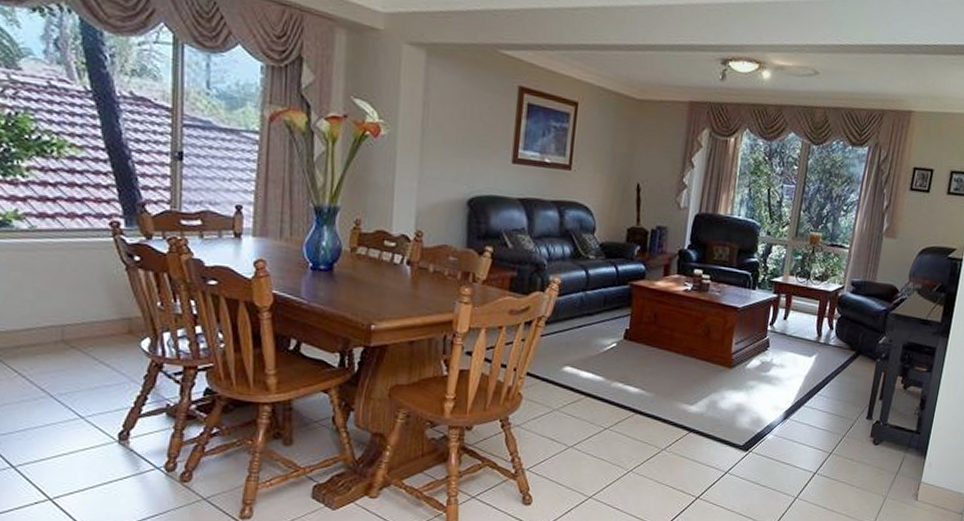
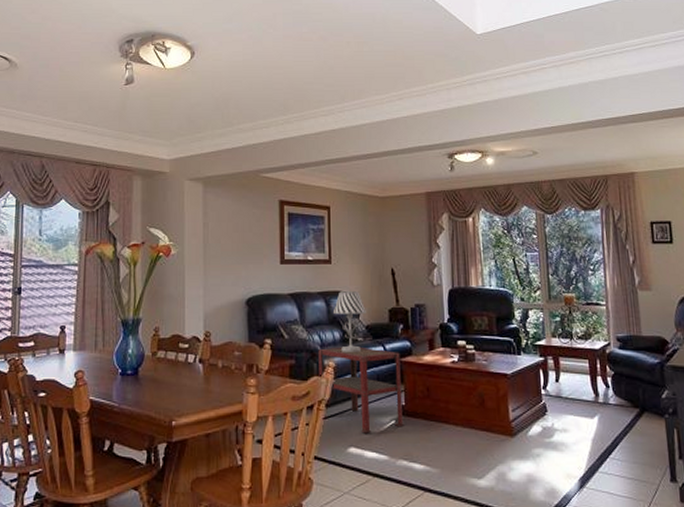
side table: none [540,262,632,354] -> present [318,346,404,433]
table lamp: none [567,202,603,271] -> present [334,291,366,352]

